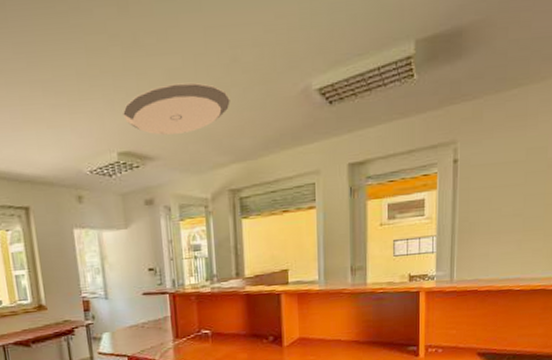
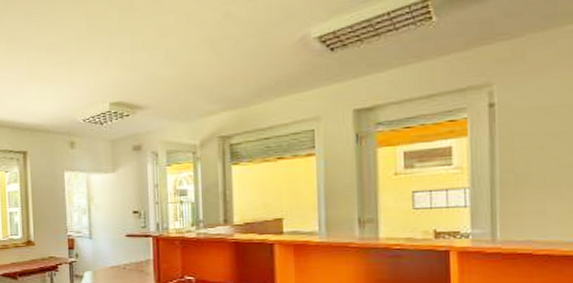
ceiling light fixture: present [123,82,230,135] -> none [117,37,222,86]

